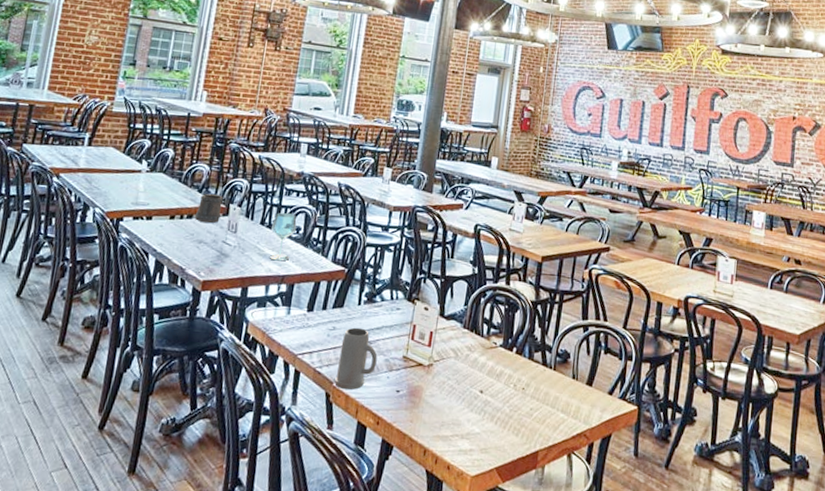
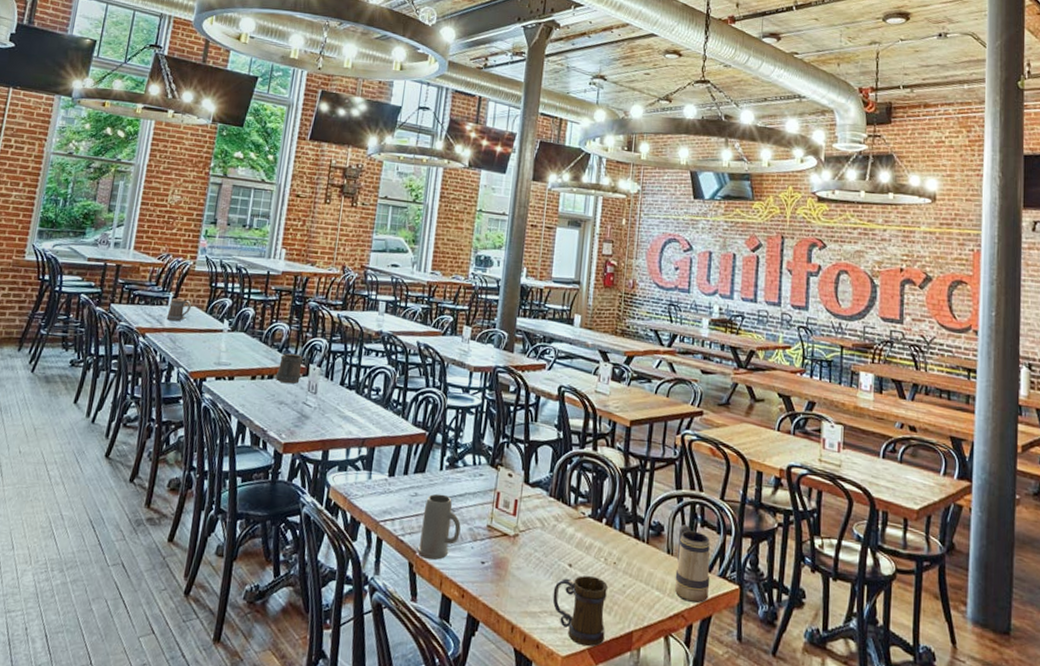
beer mug: none [82,139,109,162] -> present [166,298,192,322]
wine glass: present [269,212,297,261] -> none [349,373,377,424]
beer mug: none [464,400,516,467] -> present [552,575,608,647]
beer mug: none [578,352,612,423] -> present [674,524,710,603]

